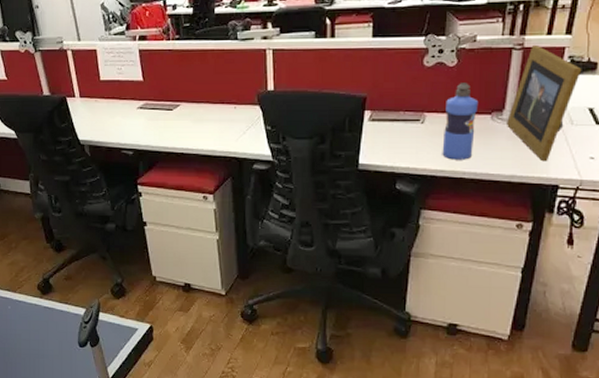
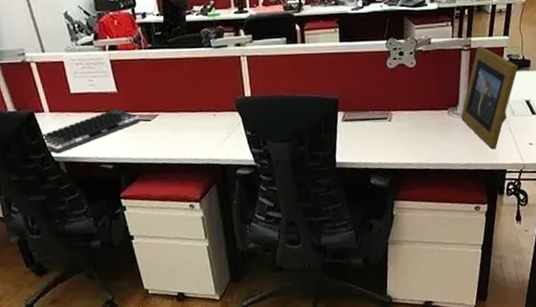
computer keyboard: none [70,97,162,137] -> present [40,109,140,154]
water bottle: present [442,83,479,160] -> none [408,82,437,153]

